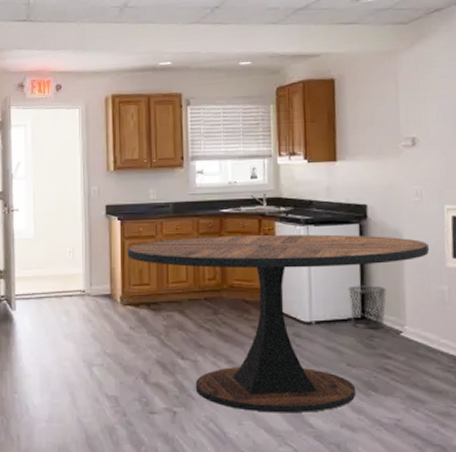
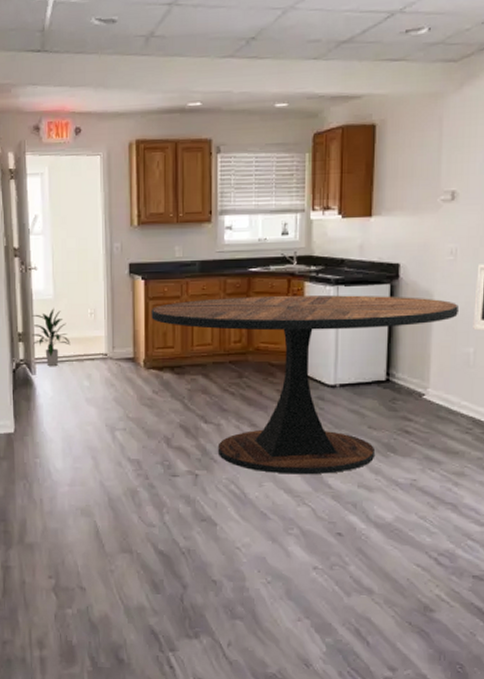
indoor plant: none [13,247,50,303] -> present [31,308,71,367]
trash can: present [347,285,387,329] -> none [374,348,413,392]

